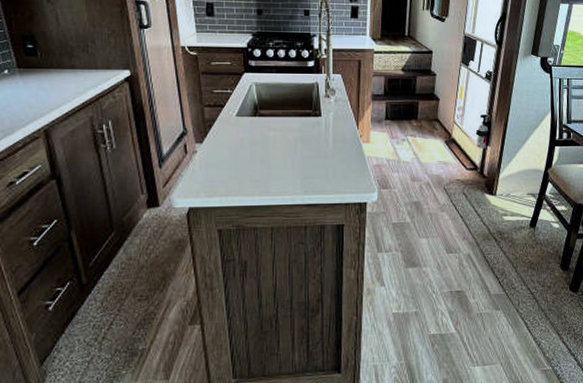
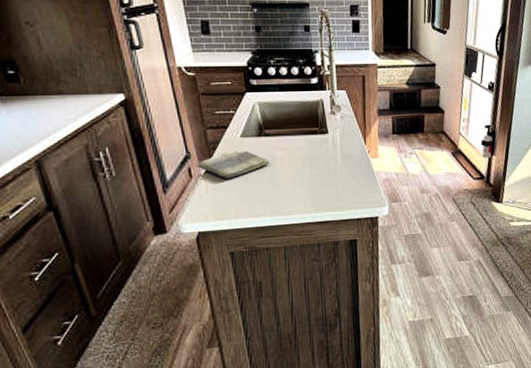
dish towel: none [192,127,263,157] -> present [197,148,270,179]

